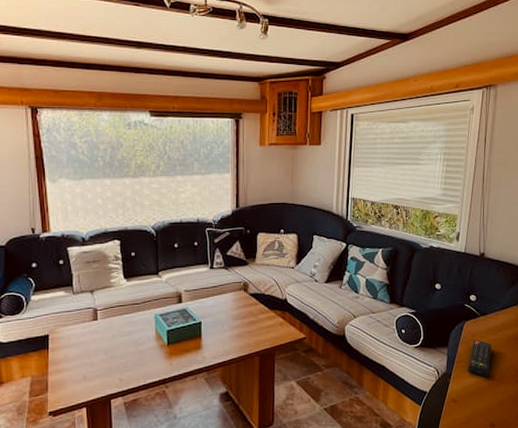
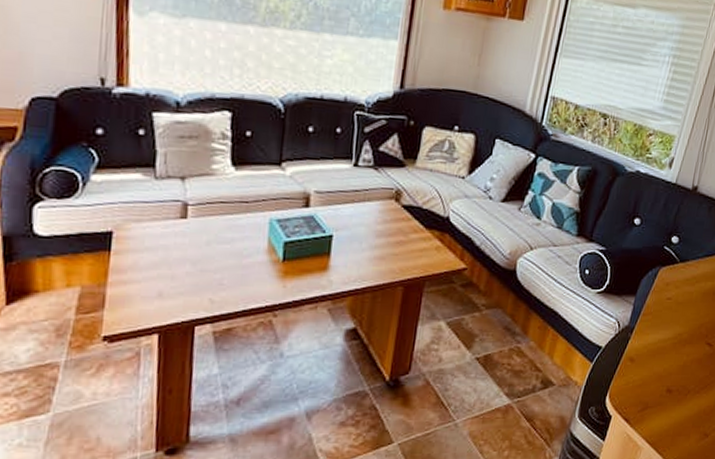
remote control: present [467,339,492,378] -> none [653,290,686,336]

